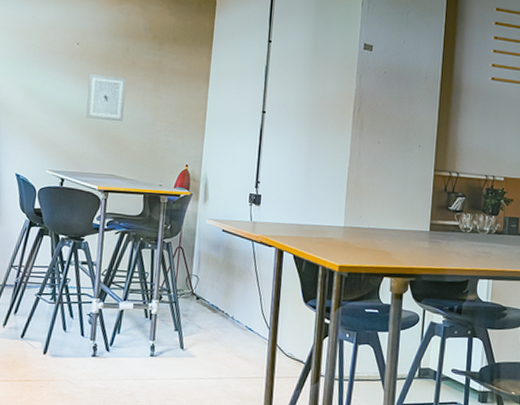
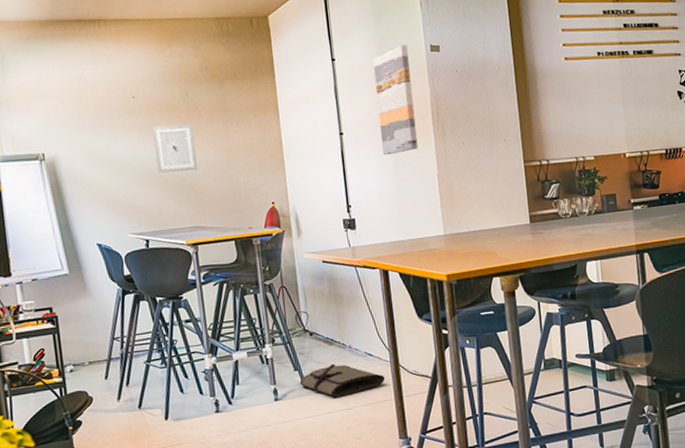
tool roll: none [177,331,261,366] -> present [300,363,385,398]
wall art: none [299,38,342,141] -> present [372,44,418,156]

